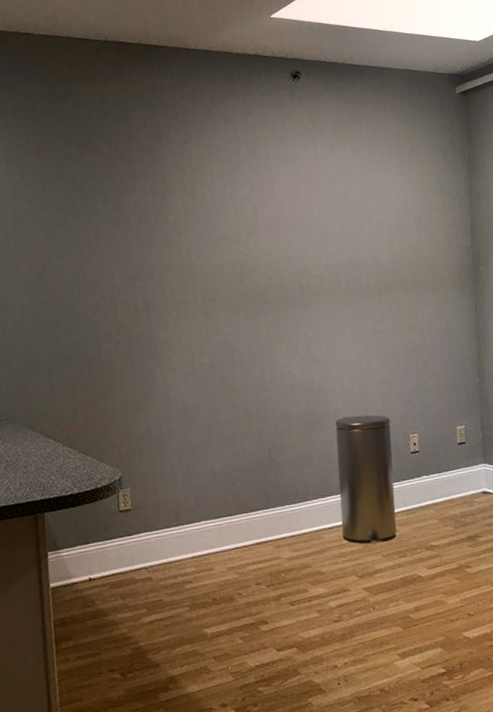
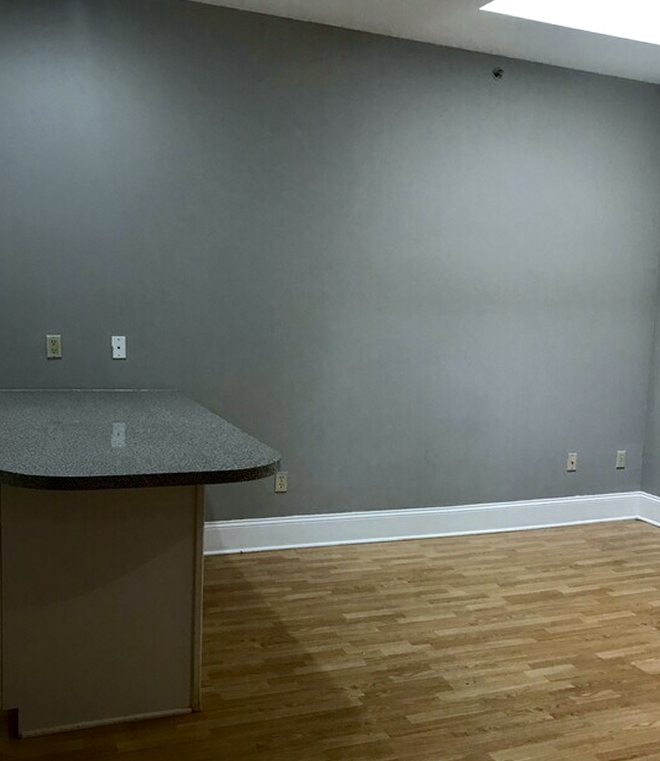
pedal bin: present [335,414,397,544] -> none [488,428,550,555]

